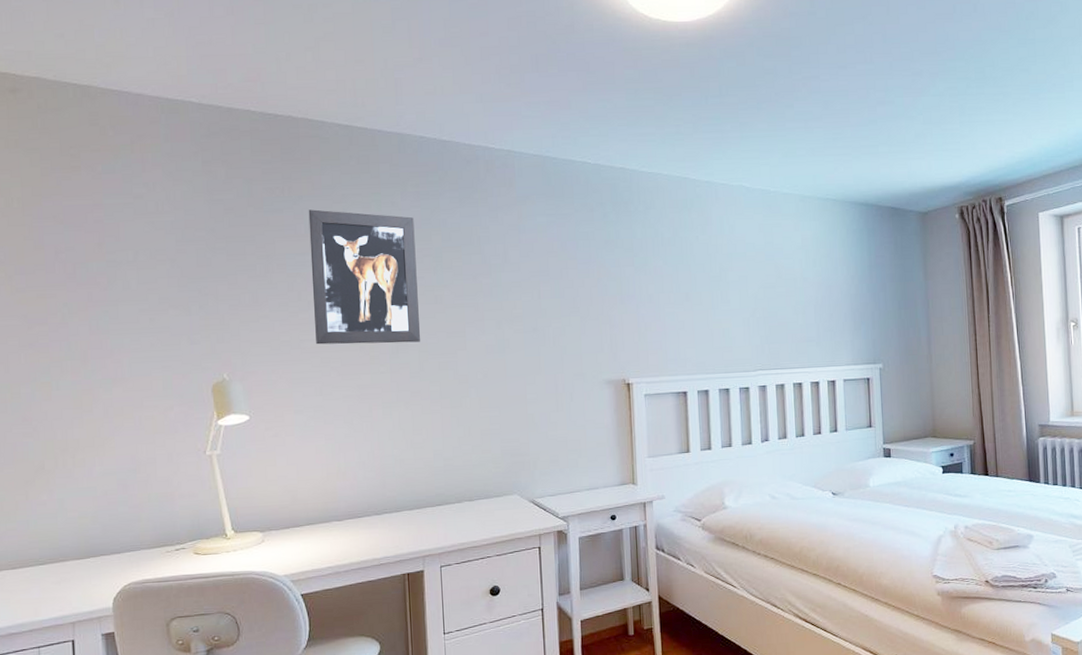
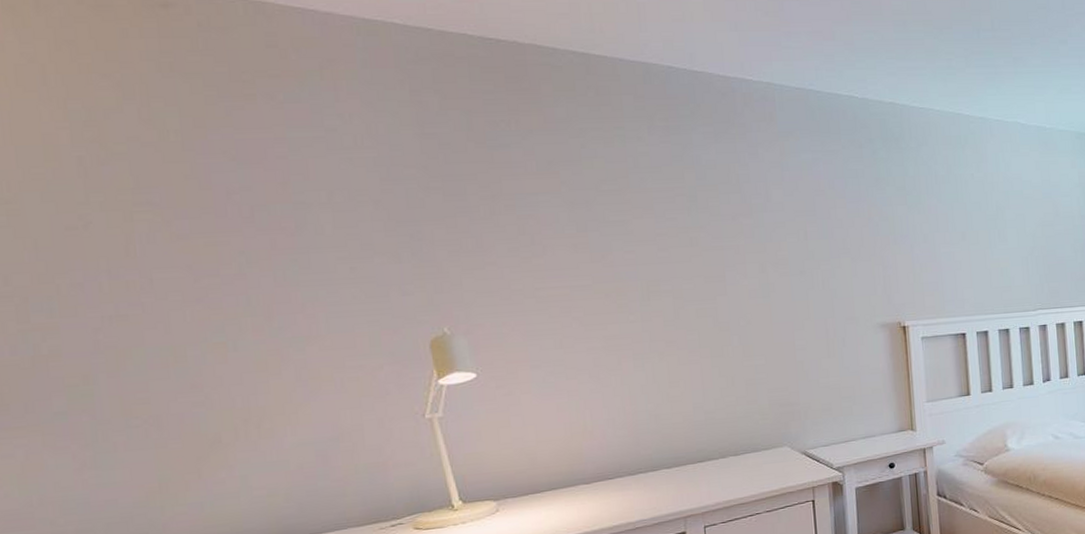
wall art: present [308,209,420,345] -> none [540,145,674,293]

